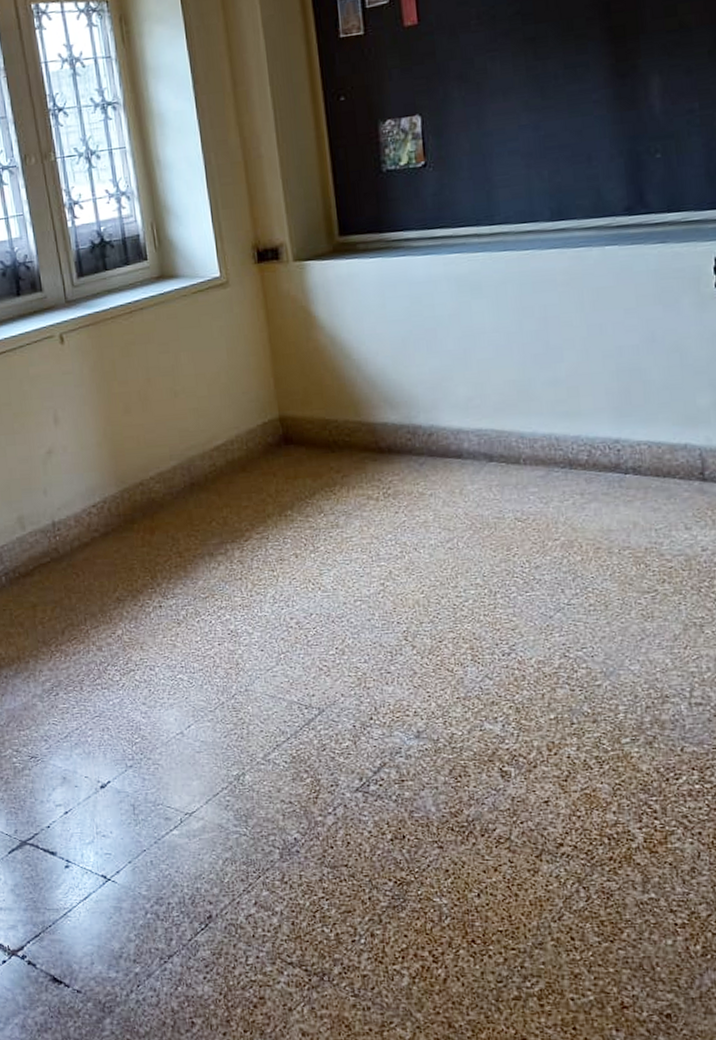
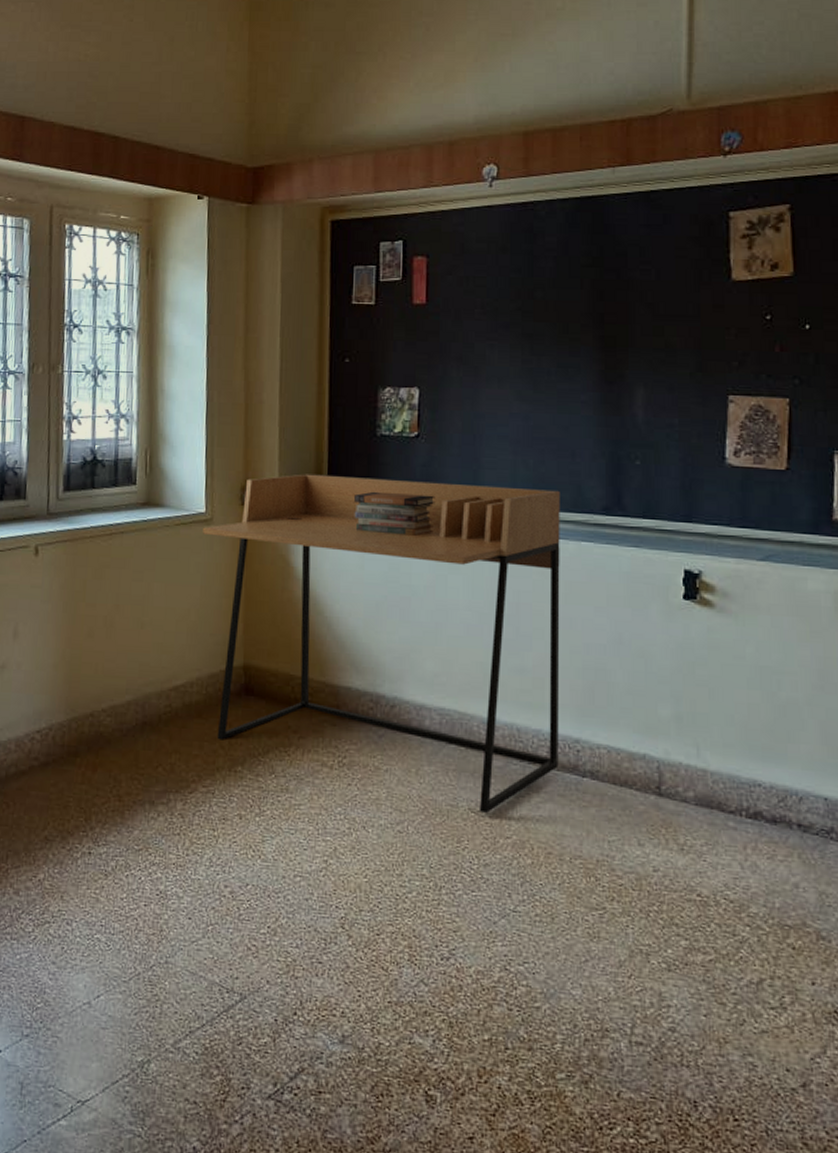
desk: none [220,198,600,521] -> present [203,474,560,814]
book stack: none [367,223,452,271] -> present [354,491,436,536]

